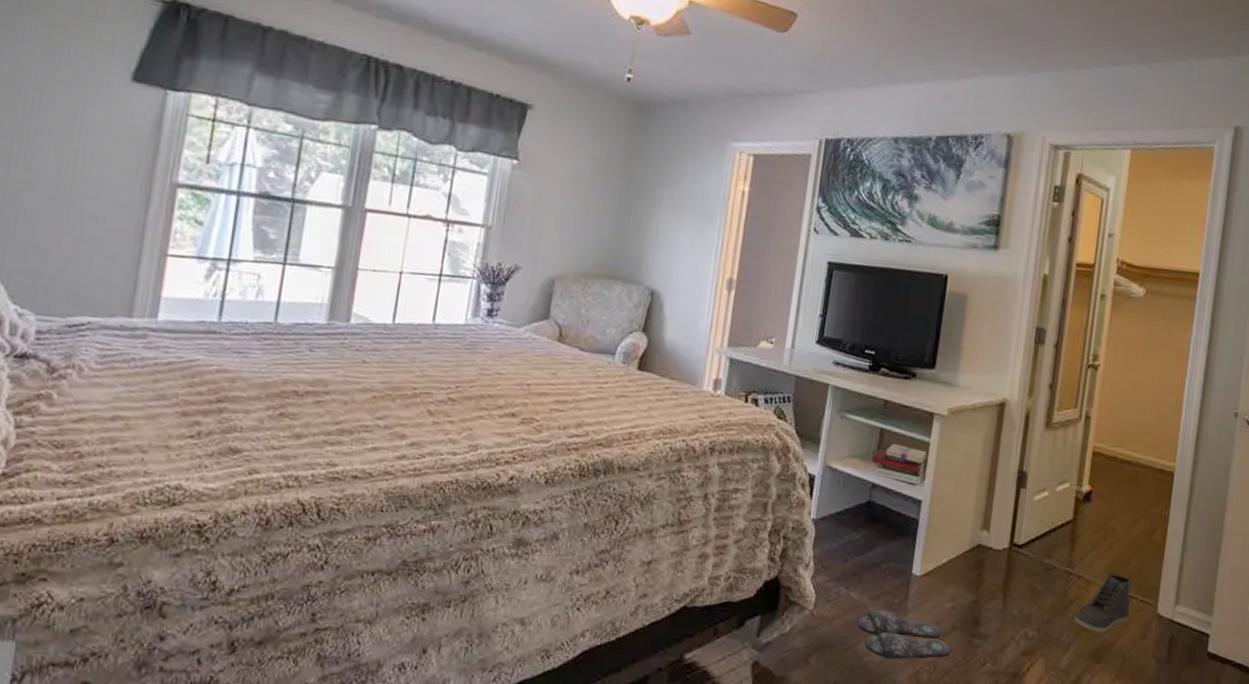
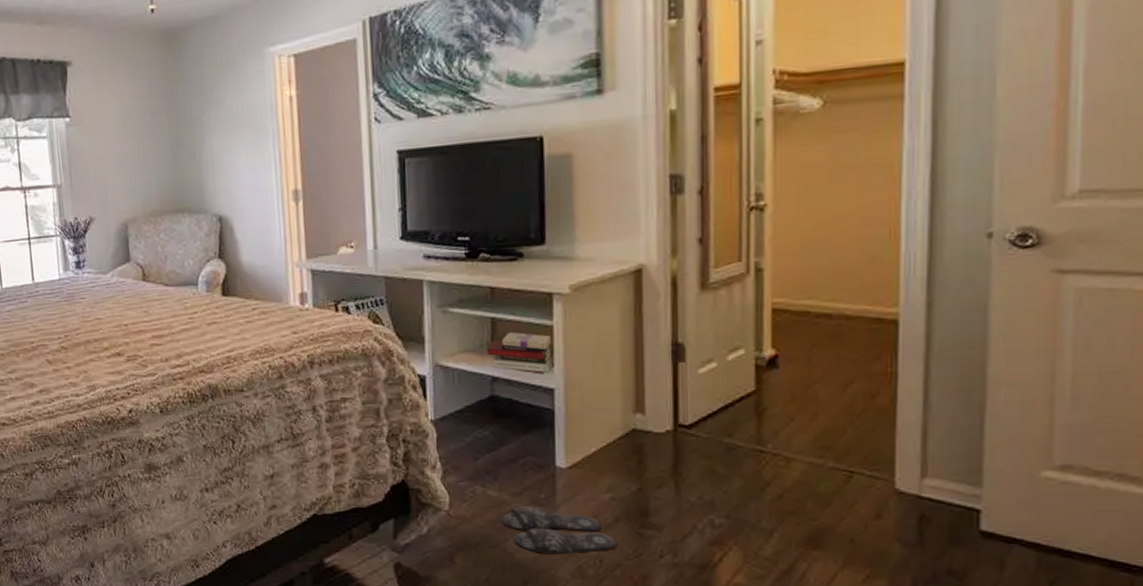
sneaker: present [1074,573,1131,633] -> none [774,448,854,516]

